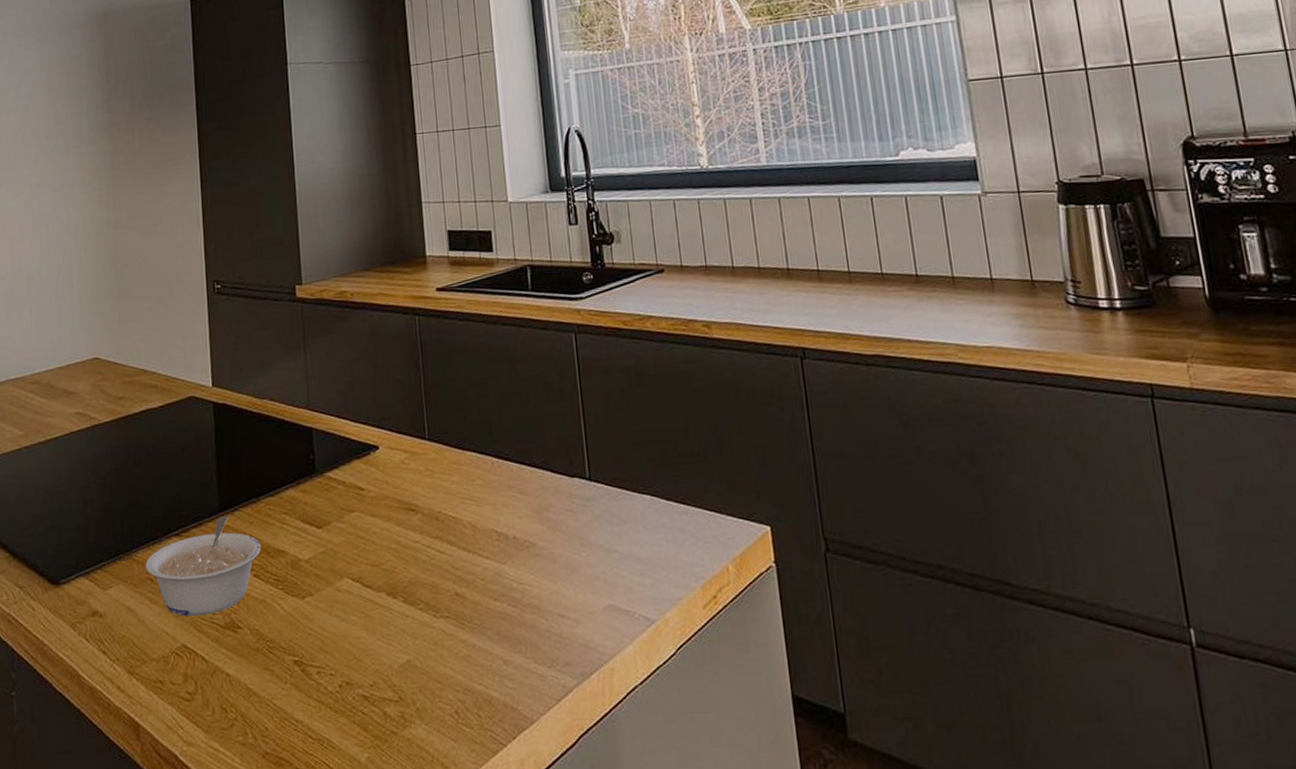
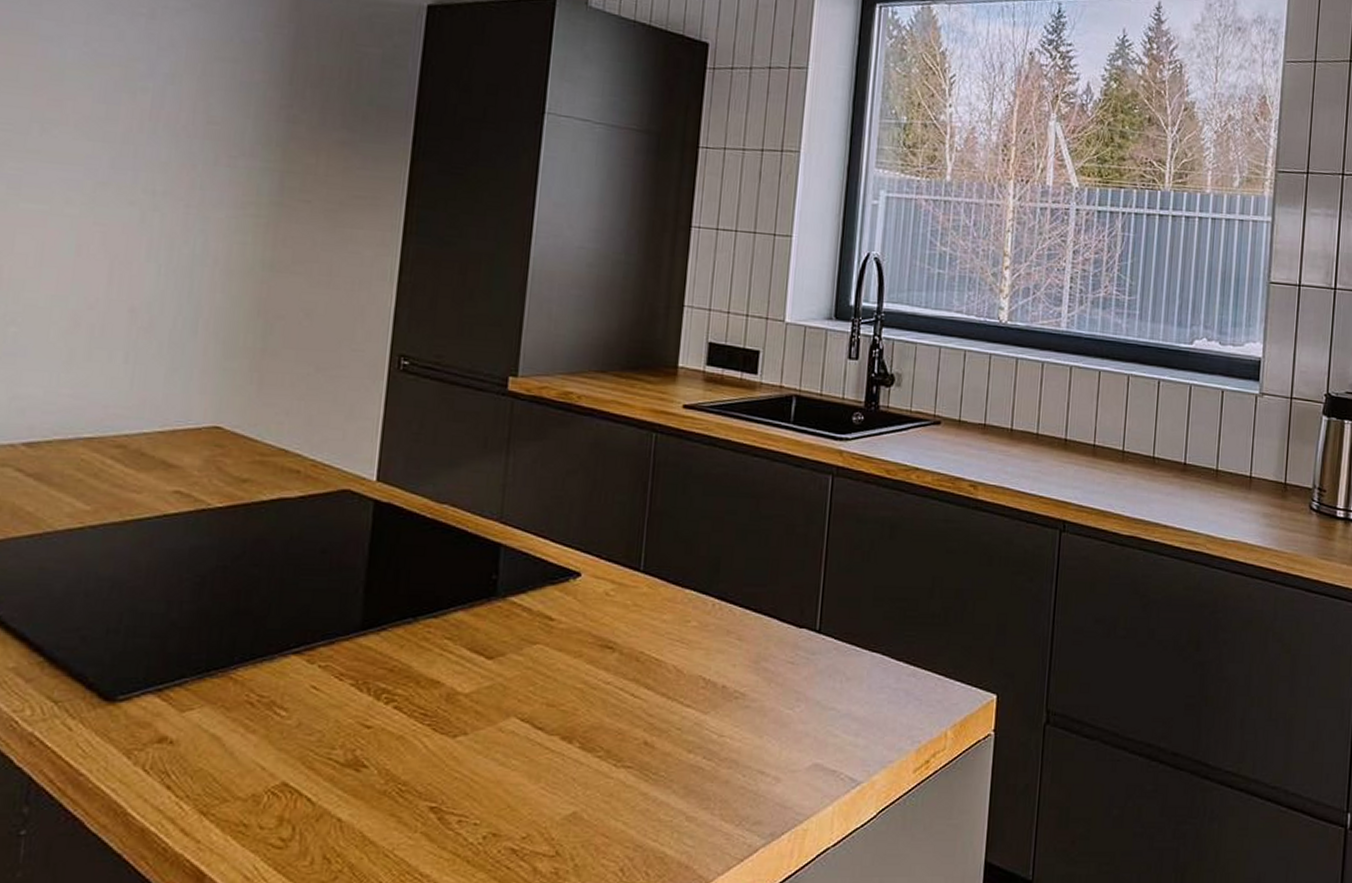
legume: present [145,515,262,617] -> none [245,634,411,751]

